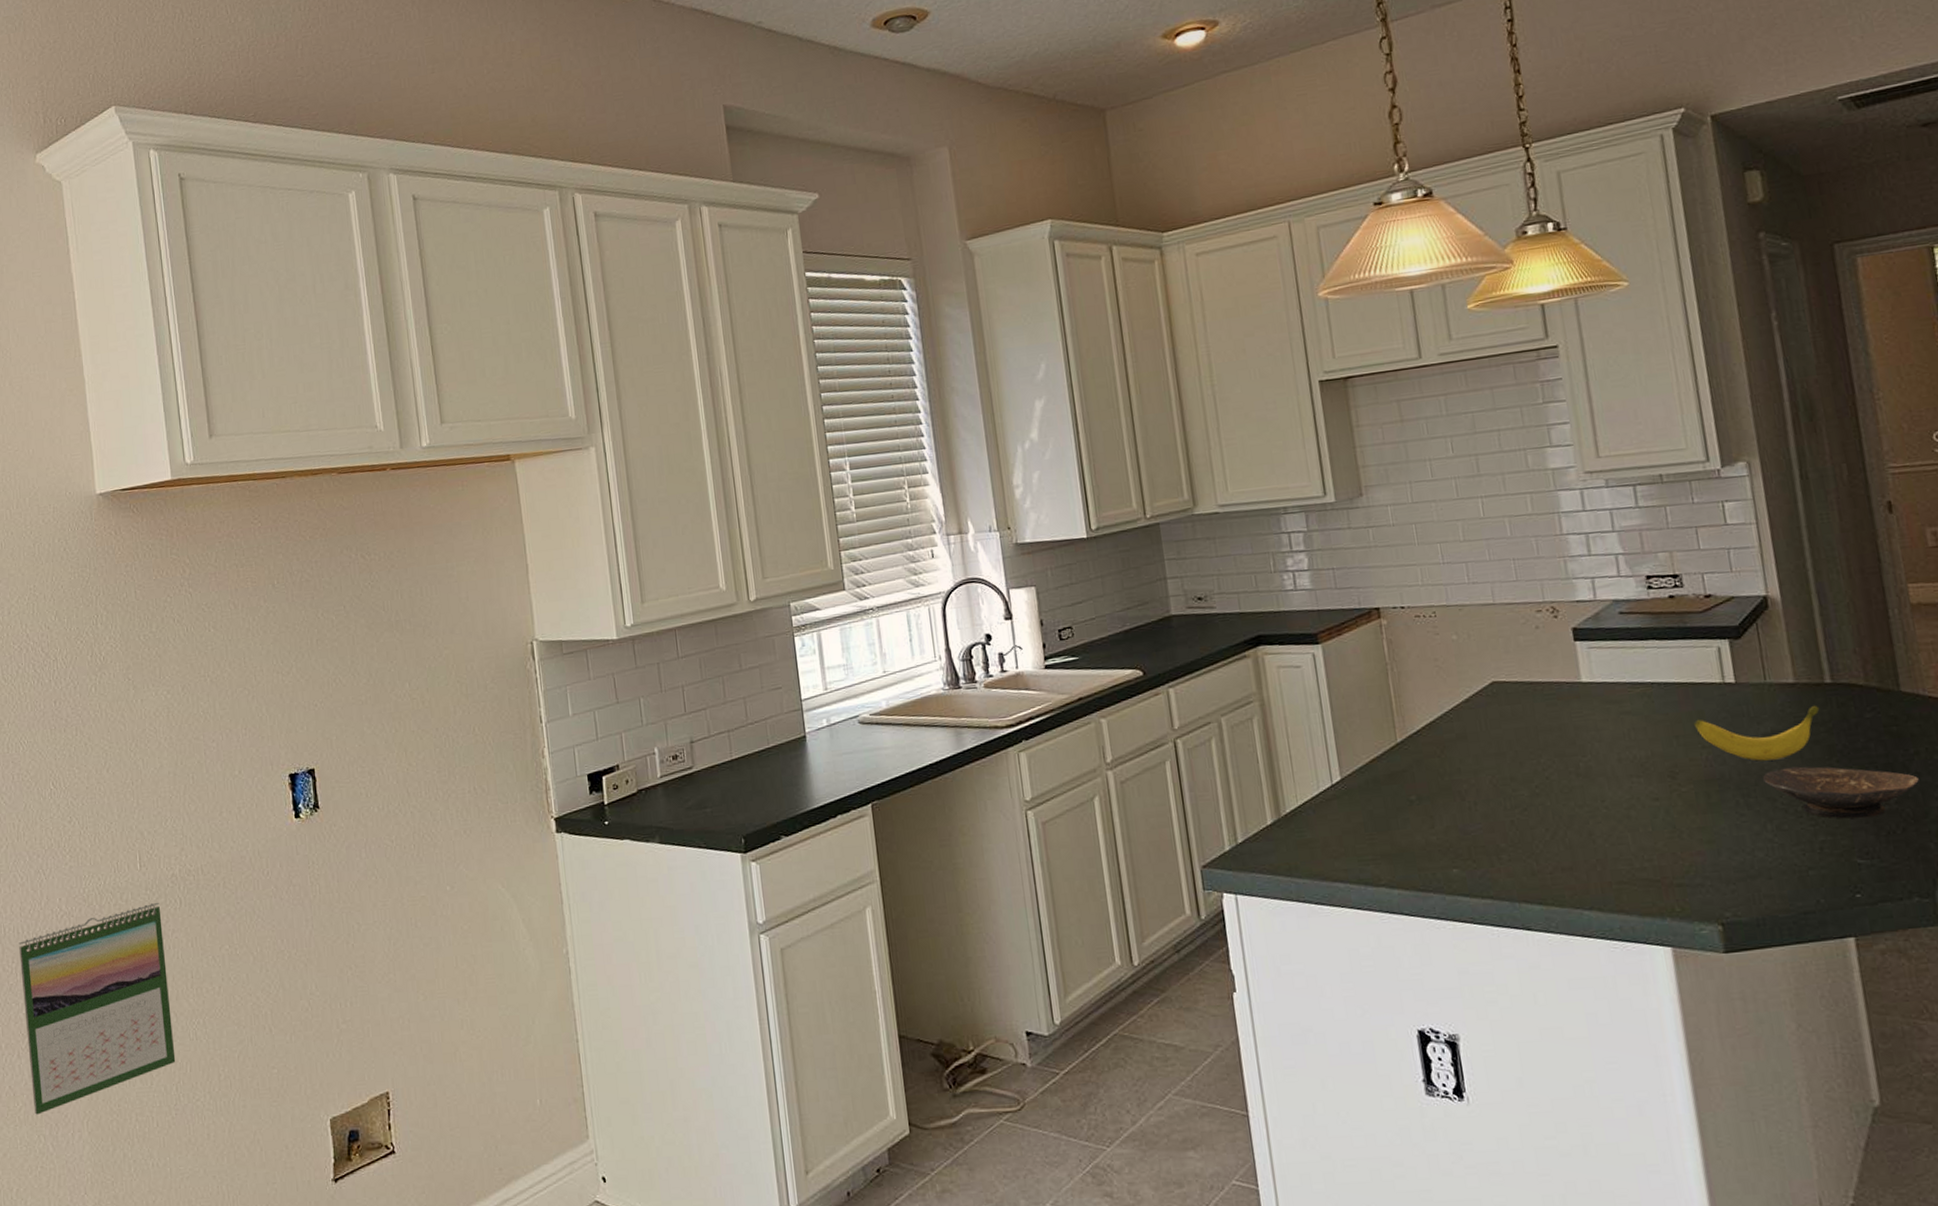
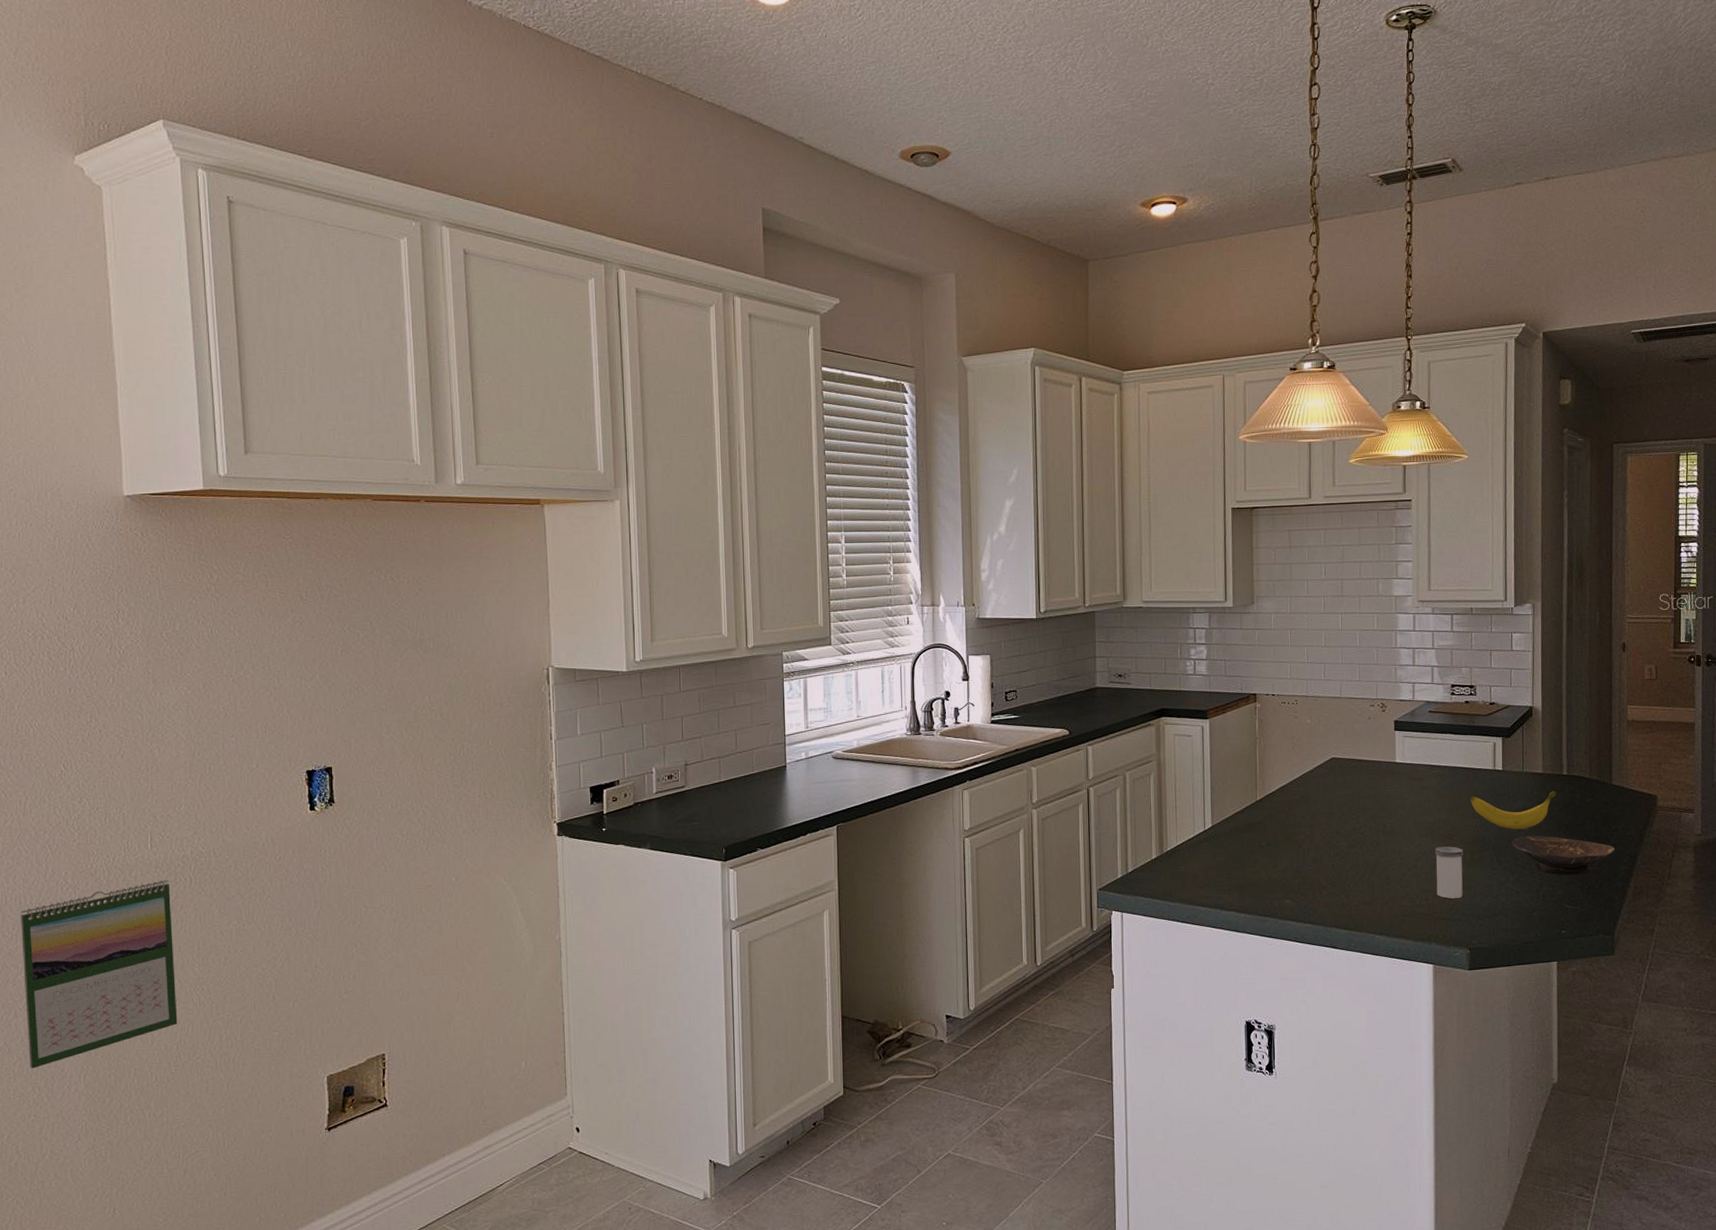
salt shaker: none [1652,787,1702,858] -> present [1434,846,1464,899]

